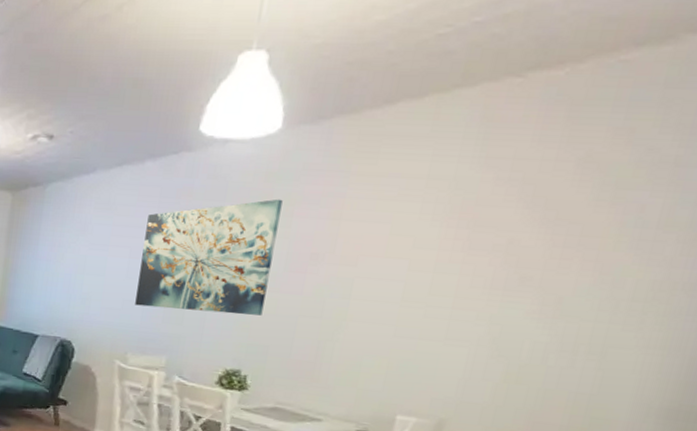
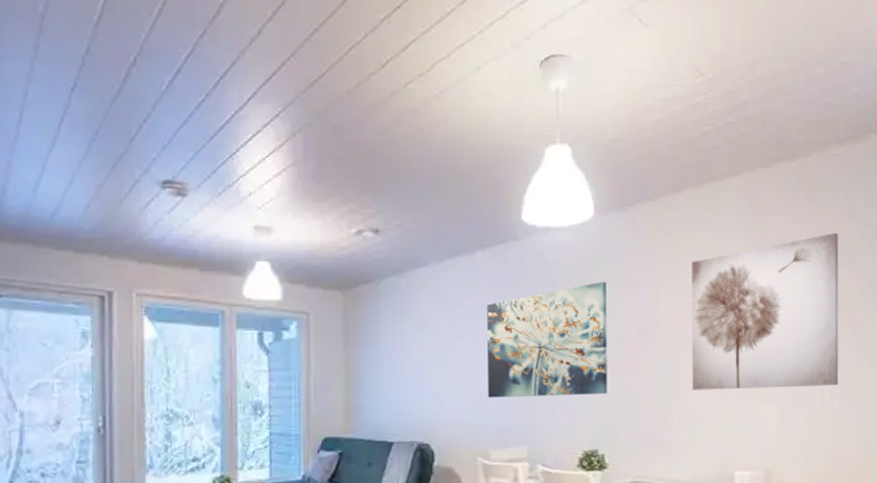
wall art: none [363,158,604,340] -> present [692,232,838,390]

